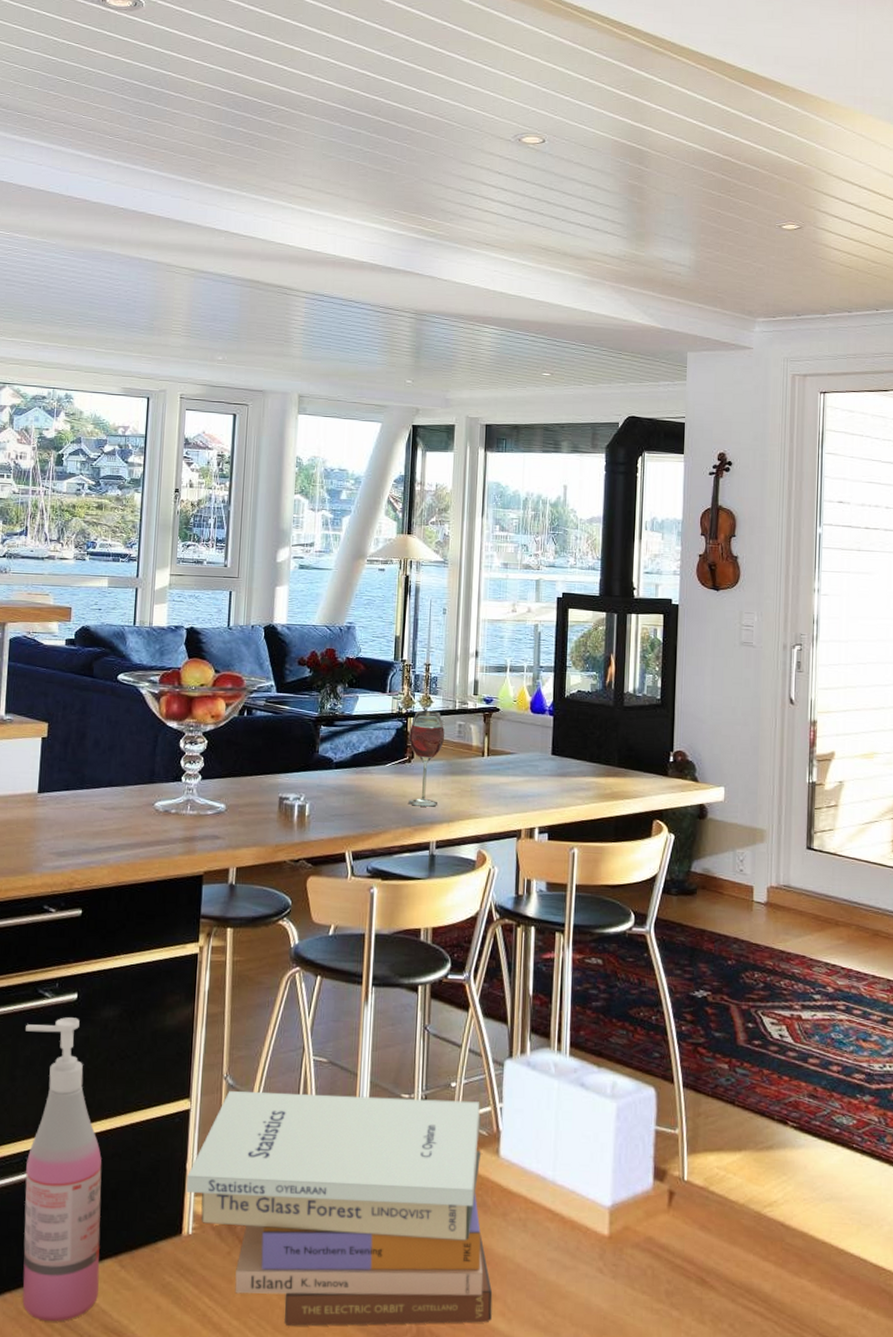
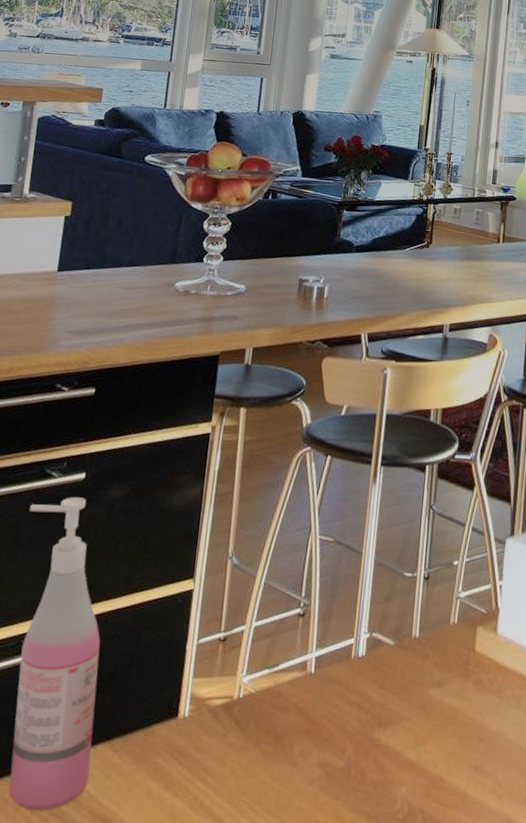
books: present [186,1090,493,1326] -> none [185,570,485,808]
wineglass: present [408,711,444,807] -> none [425,198,463,291]

